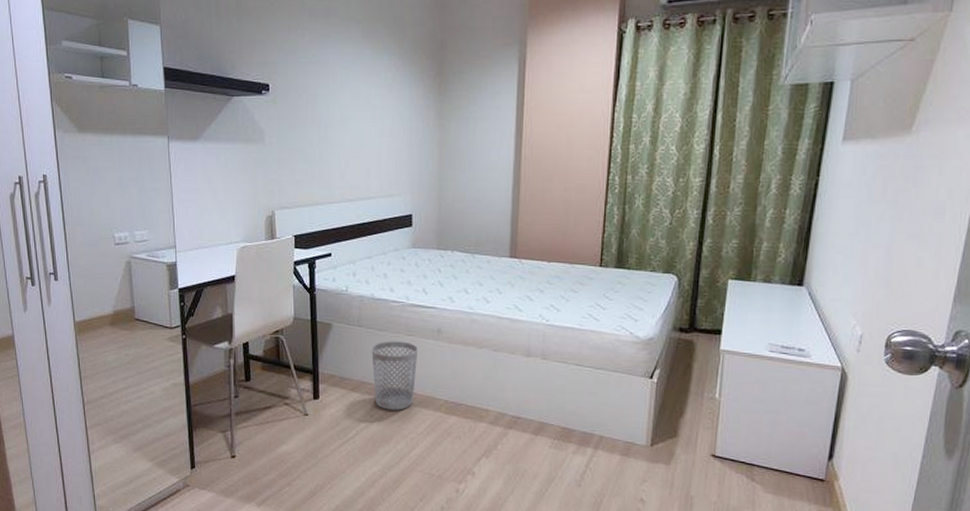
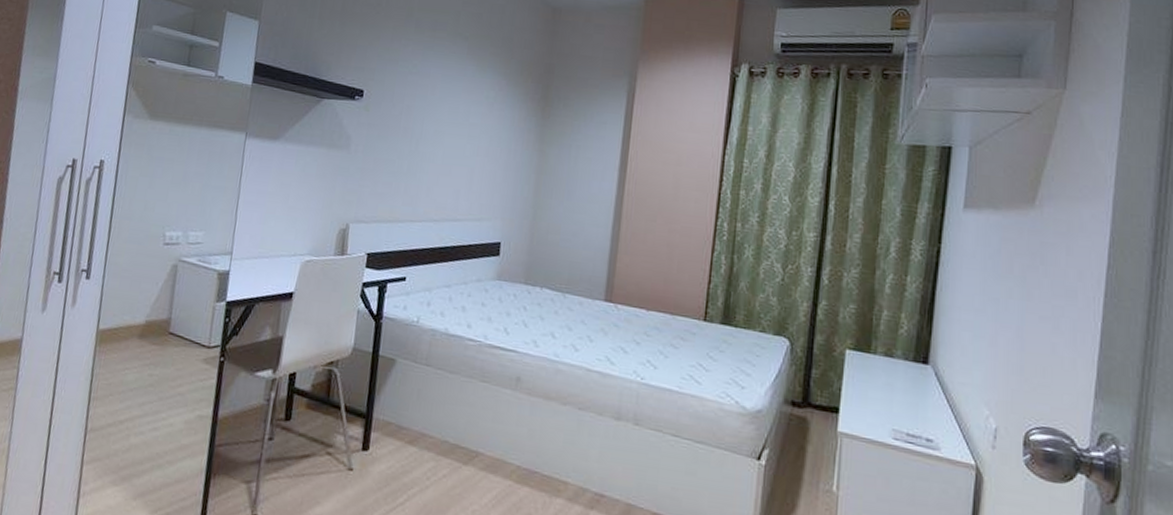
wastebasket: present [371,341,419,410] -> none [435,386,493,474]

